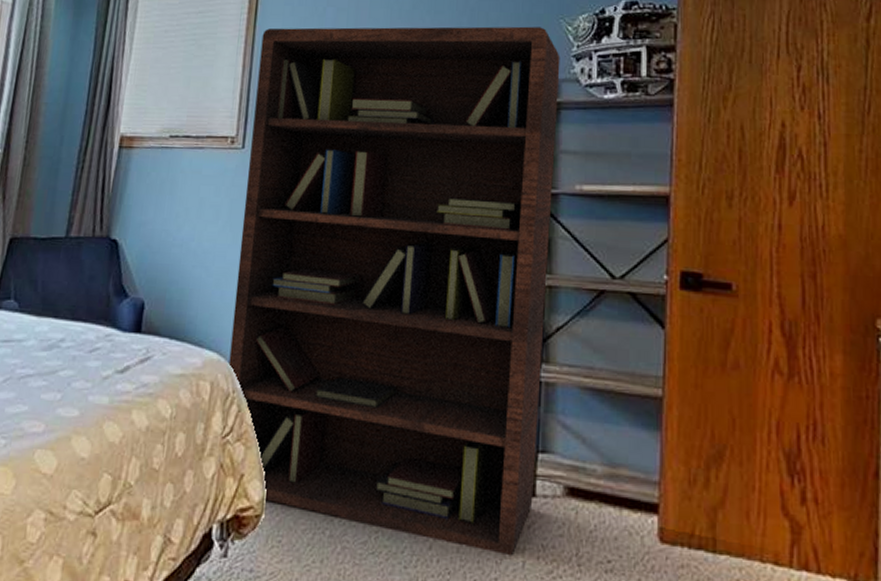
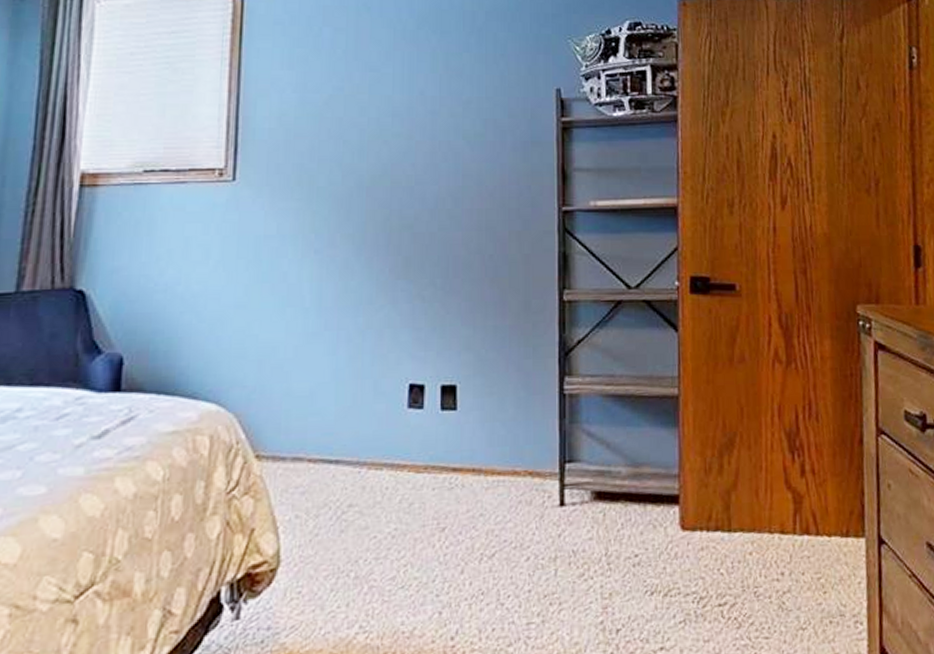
bookcase: present [229,26,560,556] -> none [230,46,570,567]

